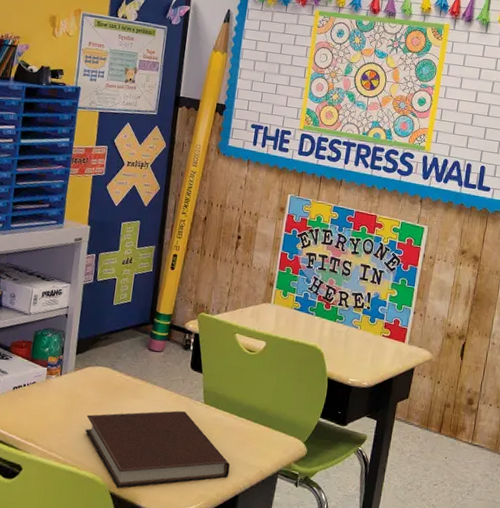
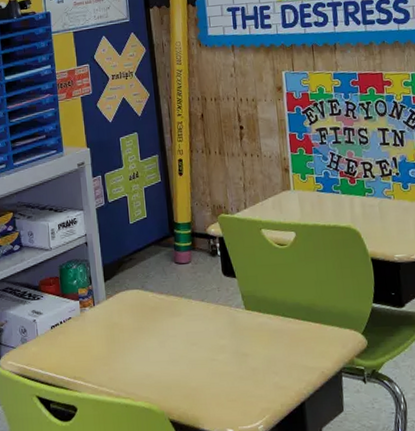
notebook: present [85,410,230,489] -> none [128,322,289,415]

